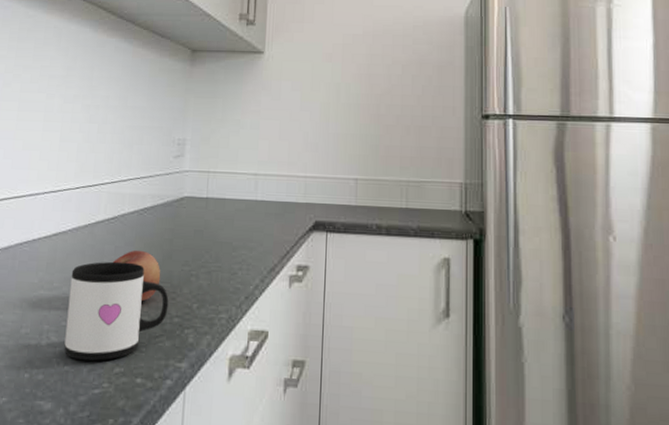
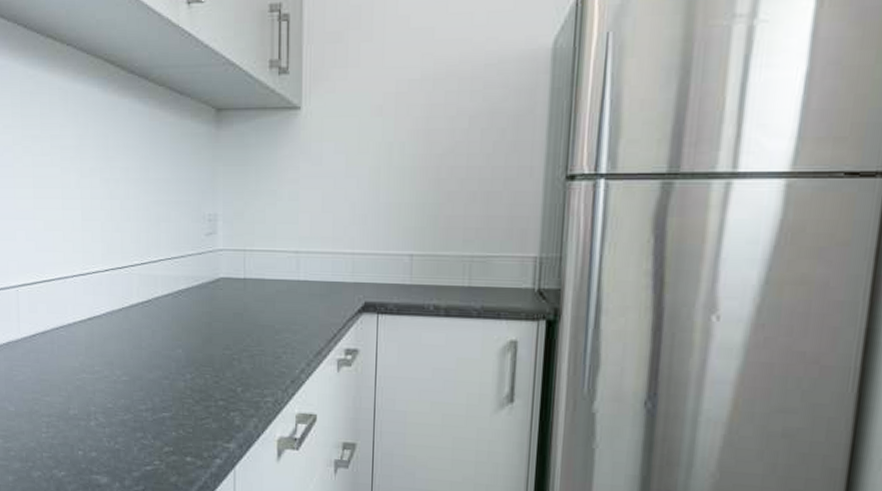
mug: present [64,261,169,361] -> none [111,345,212,441]
apple: present [112,250,161,301] -> none [151,333,202,384]

